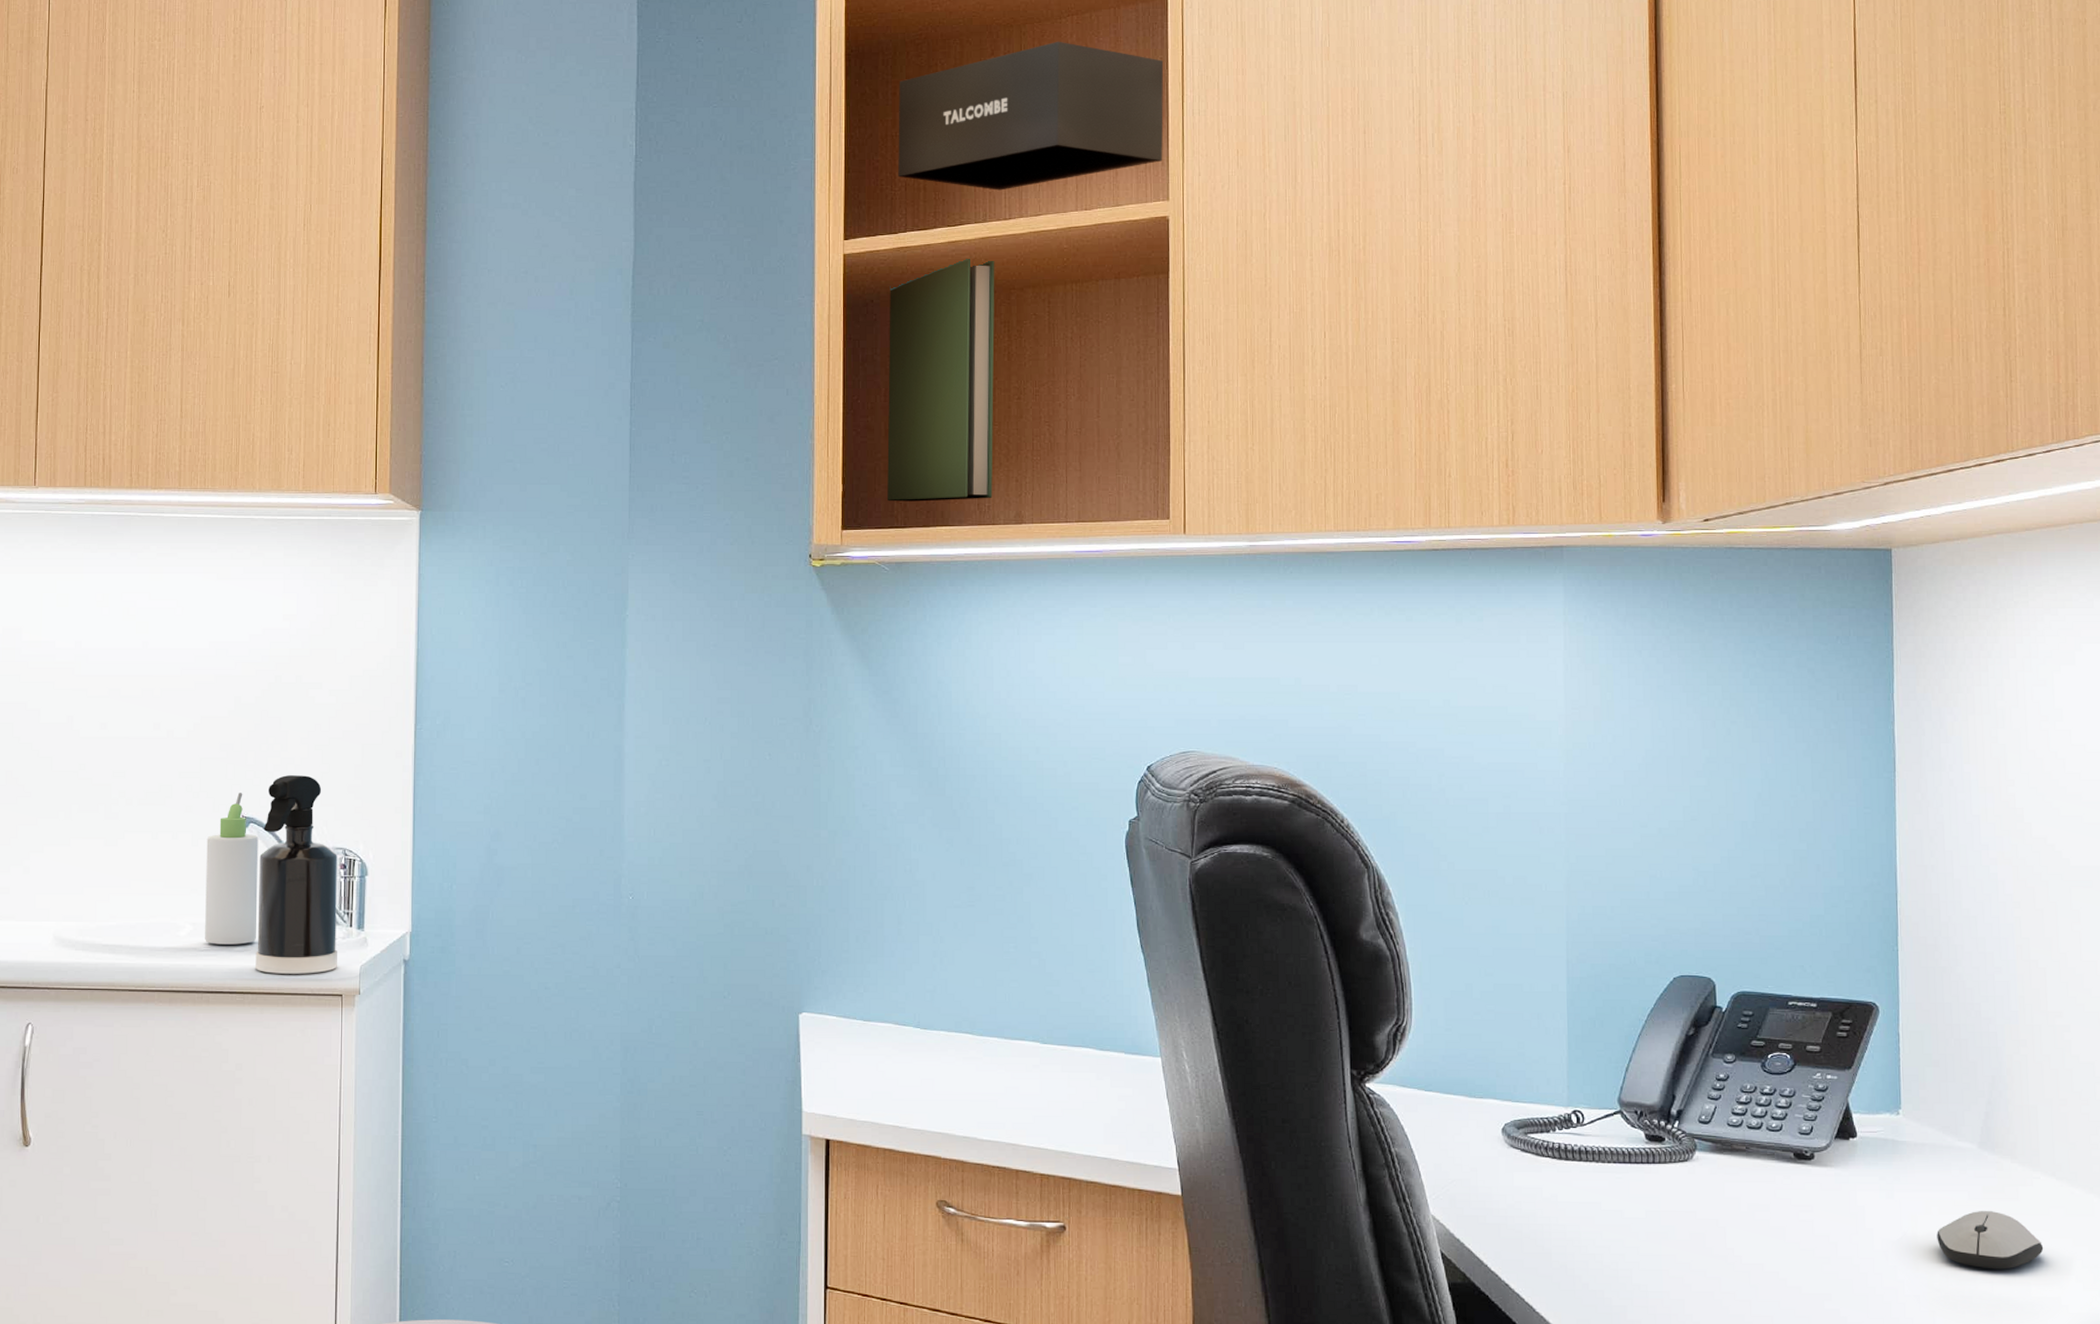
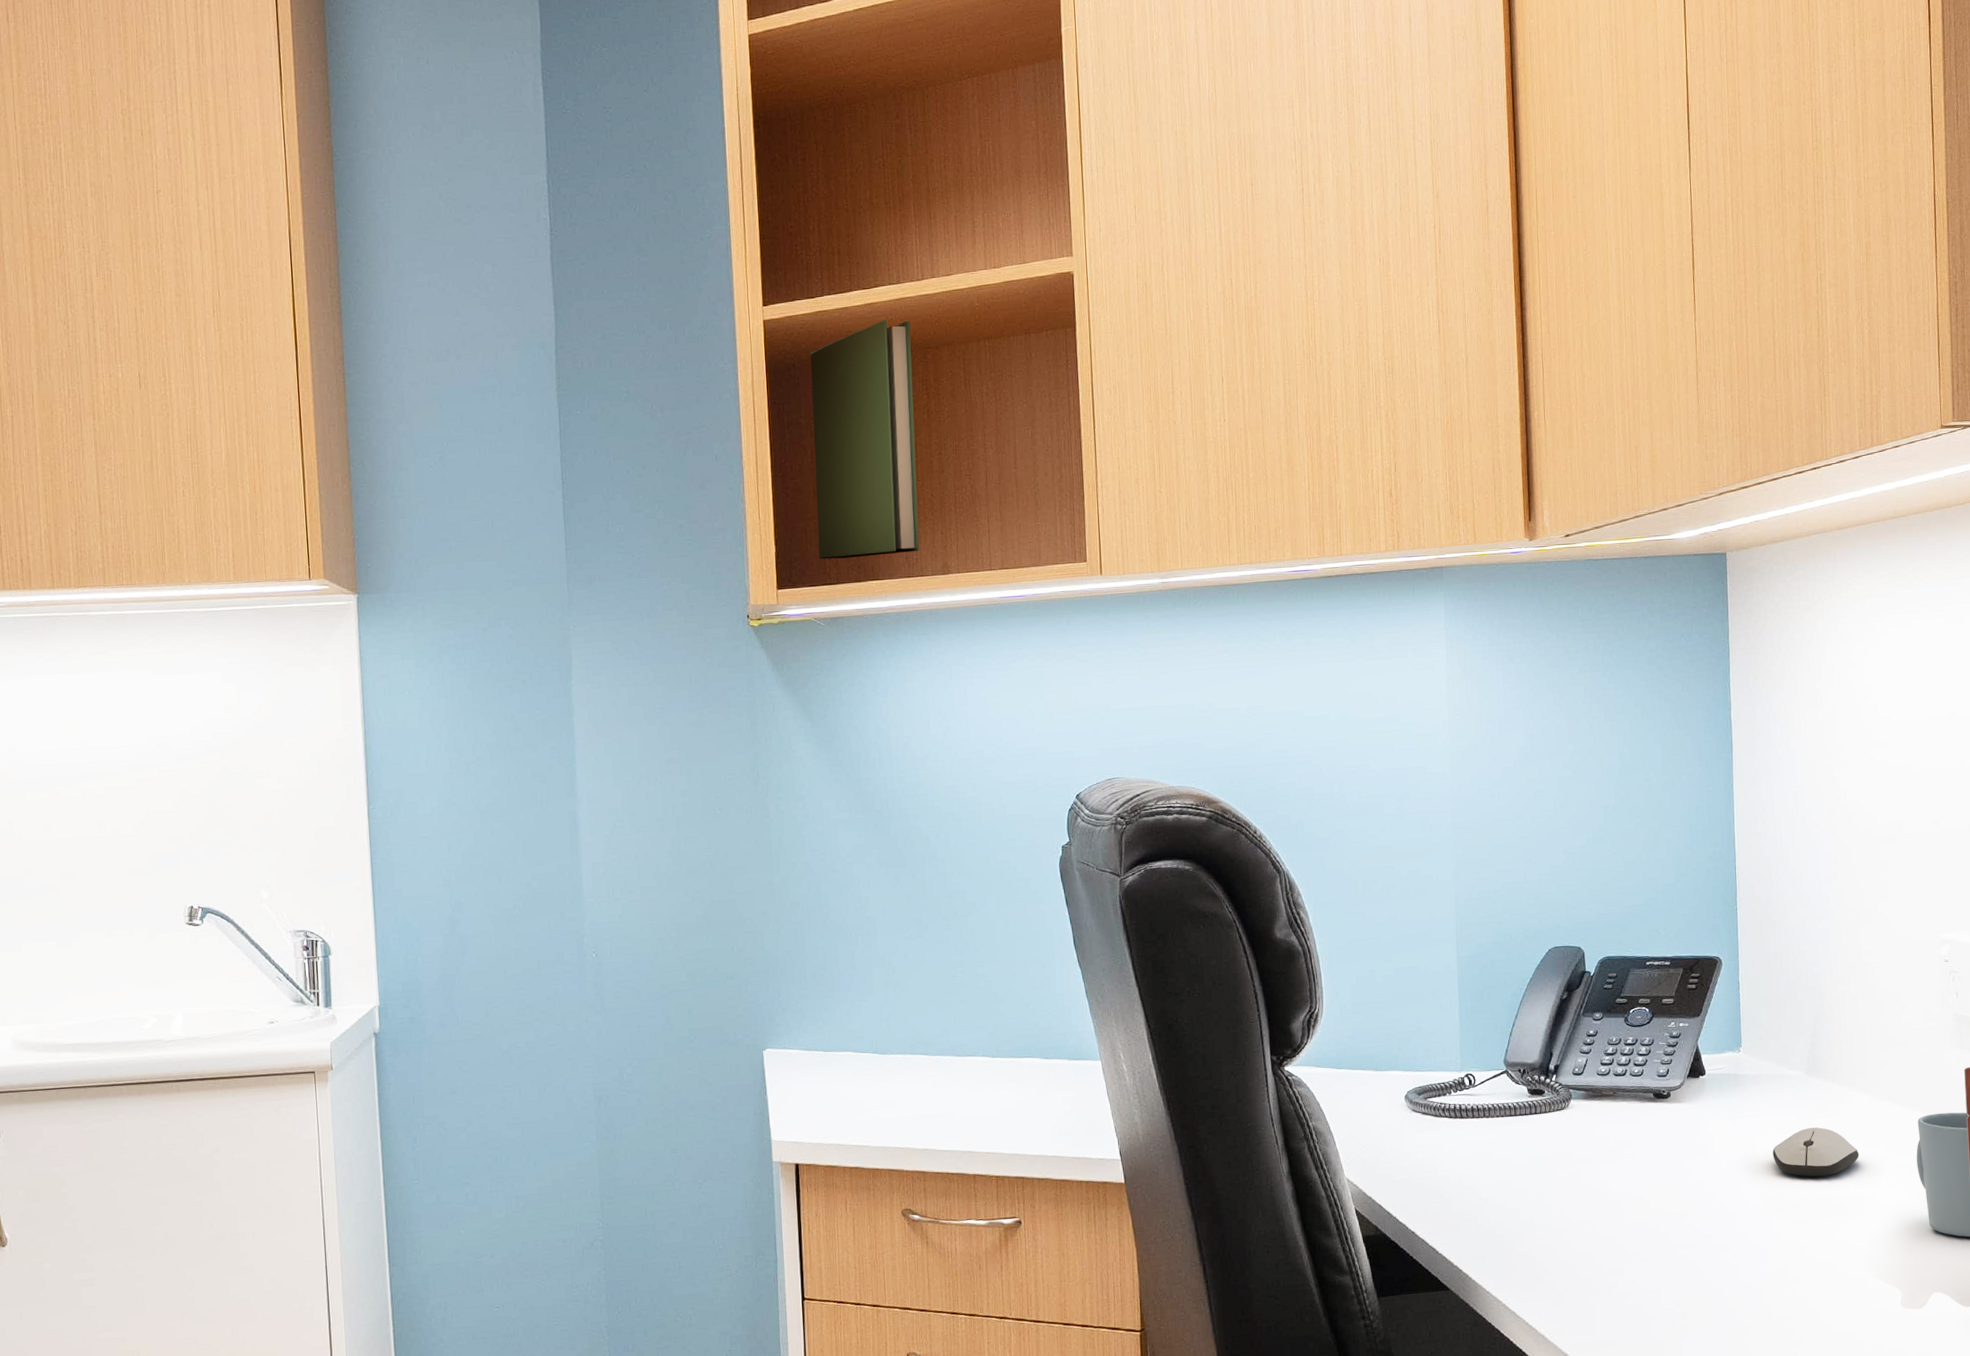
bottle: present [205,793,259,945] -> none [163,884,224,1034]
spray bottle: present [255,775,337,974] -> none [219,862,307,1058]
box: present [898,41,1164,191] -> none [808,102,1065,252]

